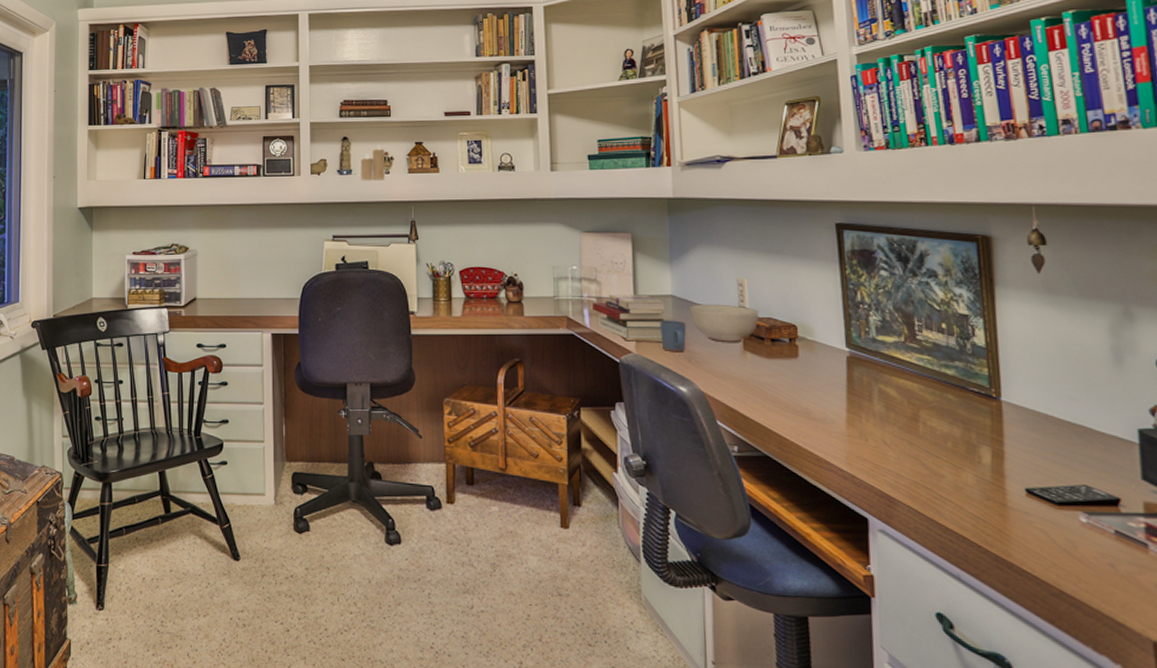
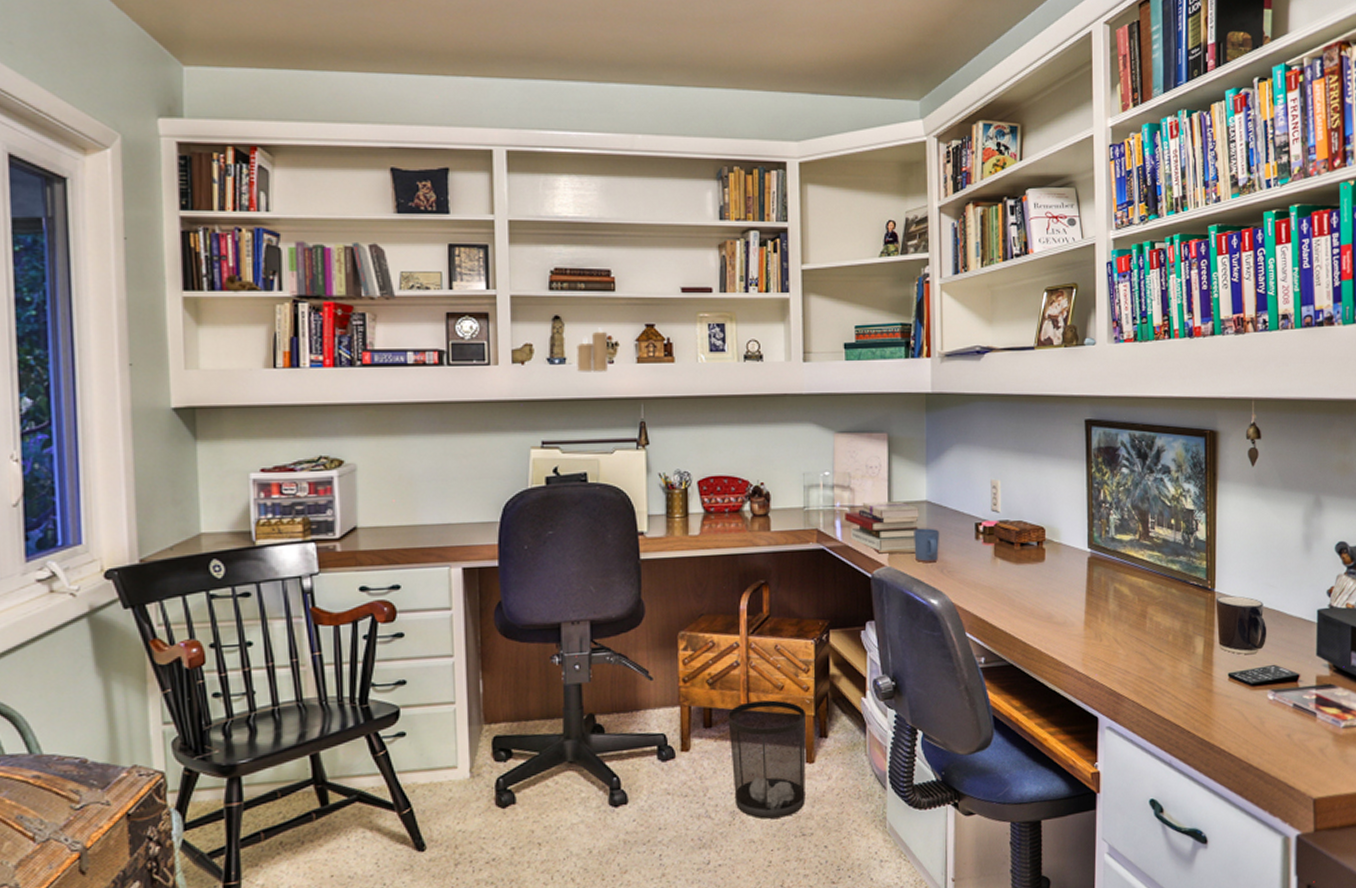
waste bin: none [488,466,561,576] -> present [728,700,807,819]
bowl: present [690,304,759,342] -> none [944,508,1010,549]
mug: none [1003,406,1073,471] -> present [1216,596,1267,655]

